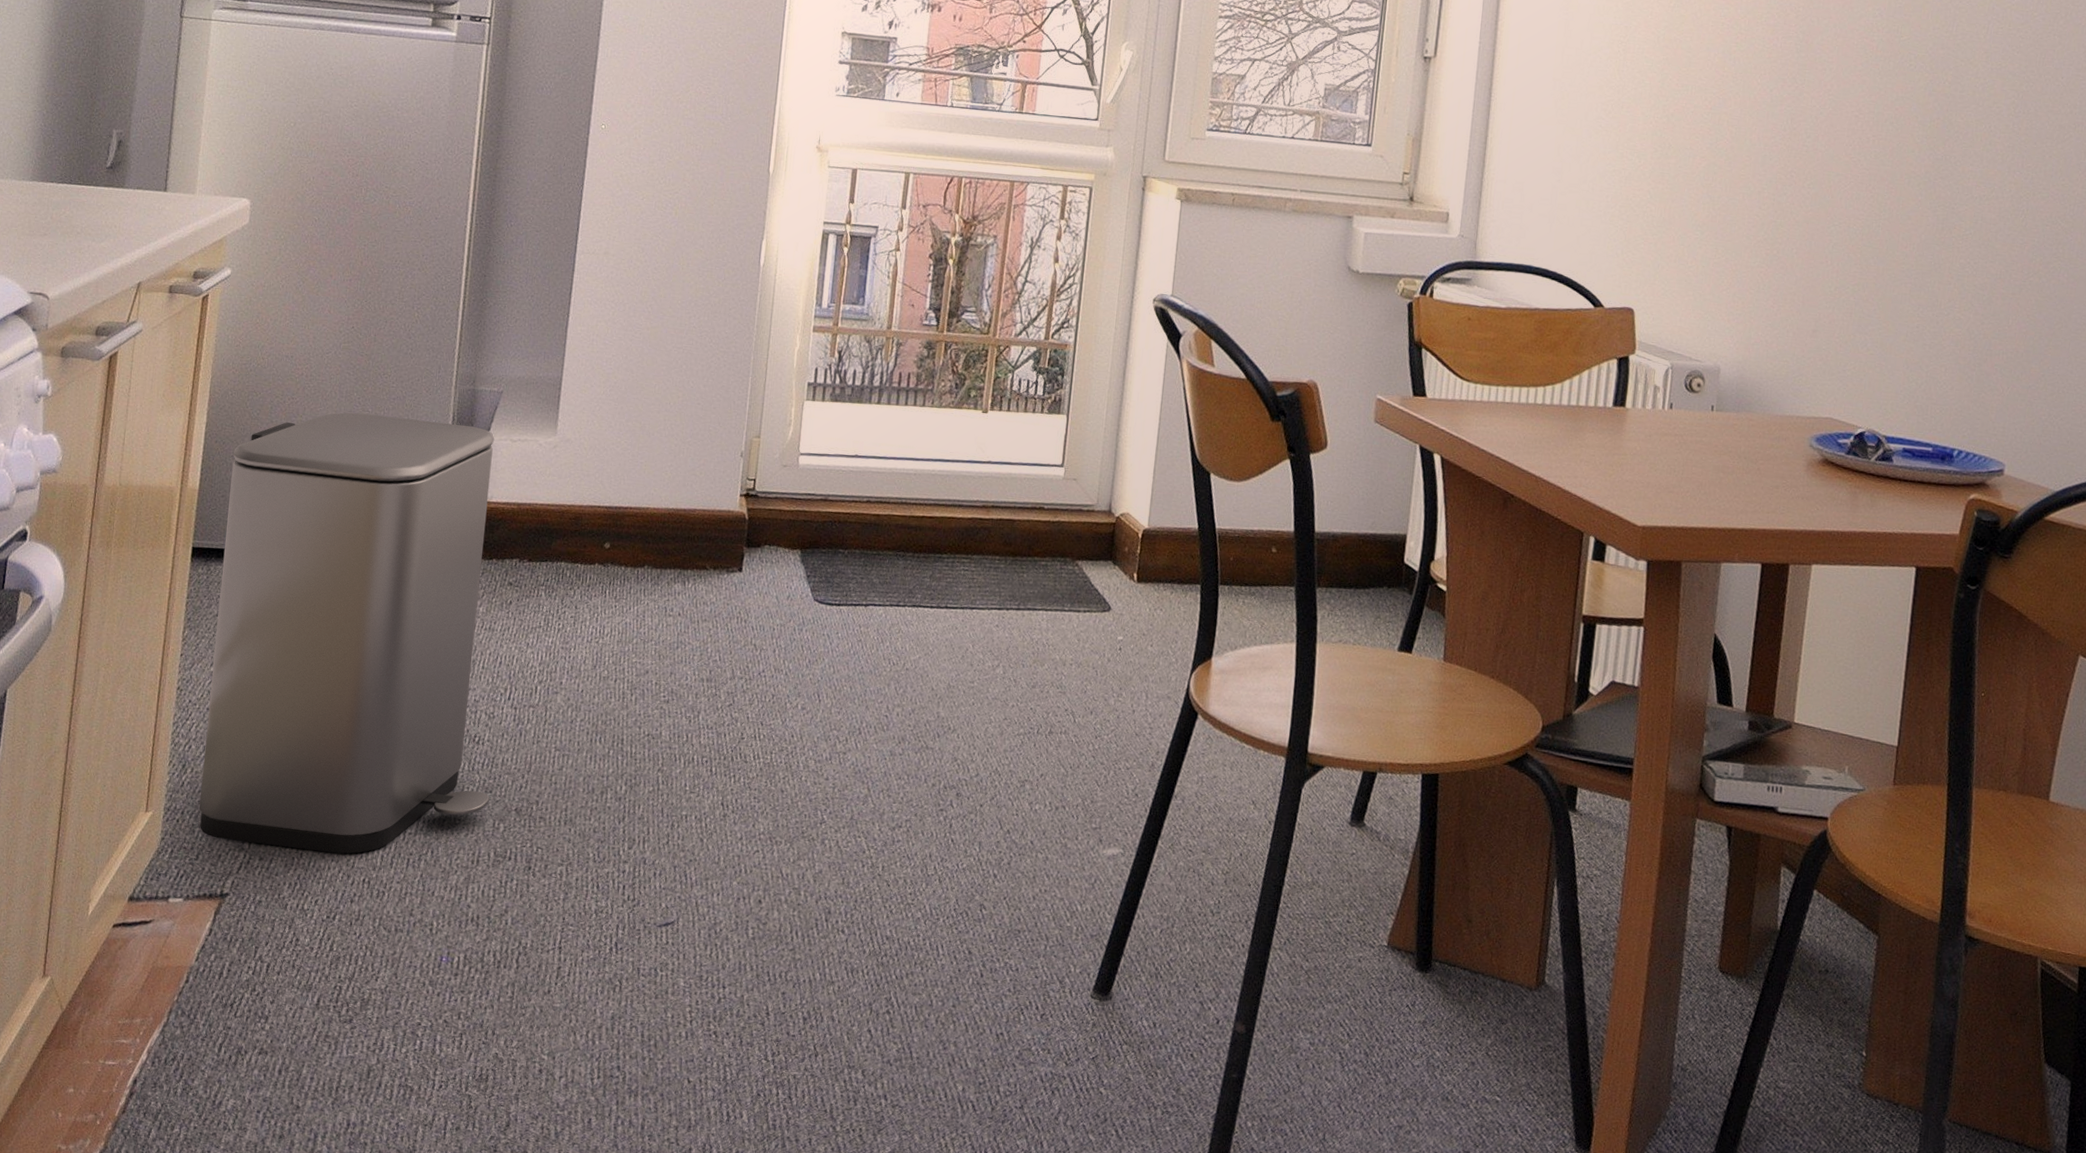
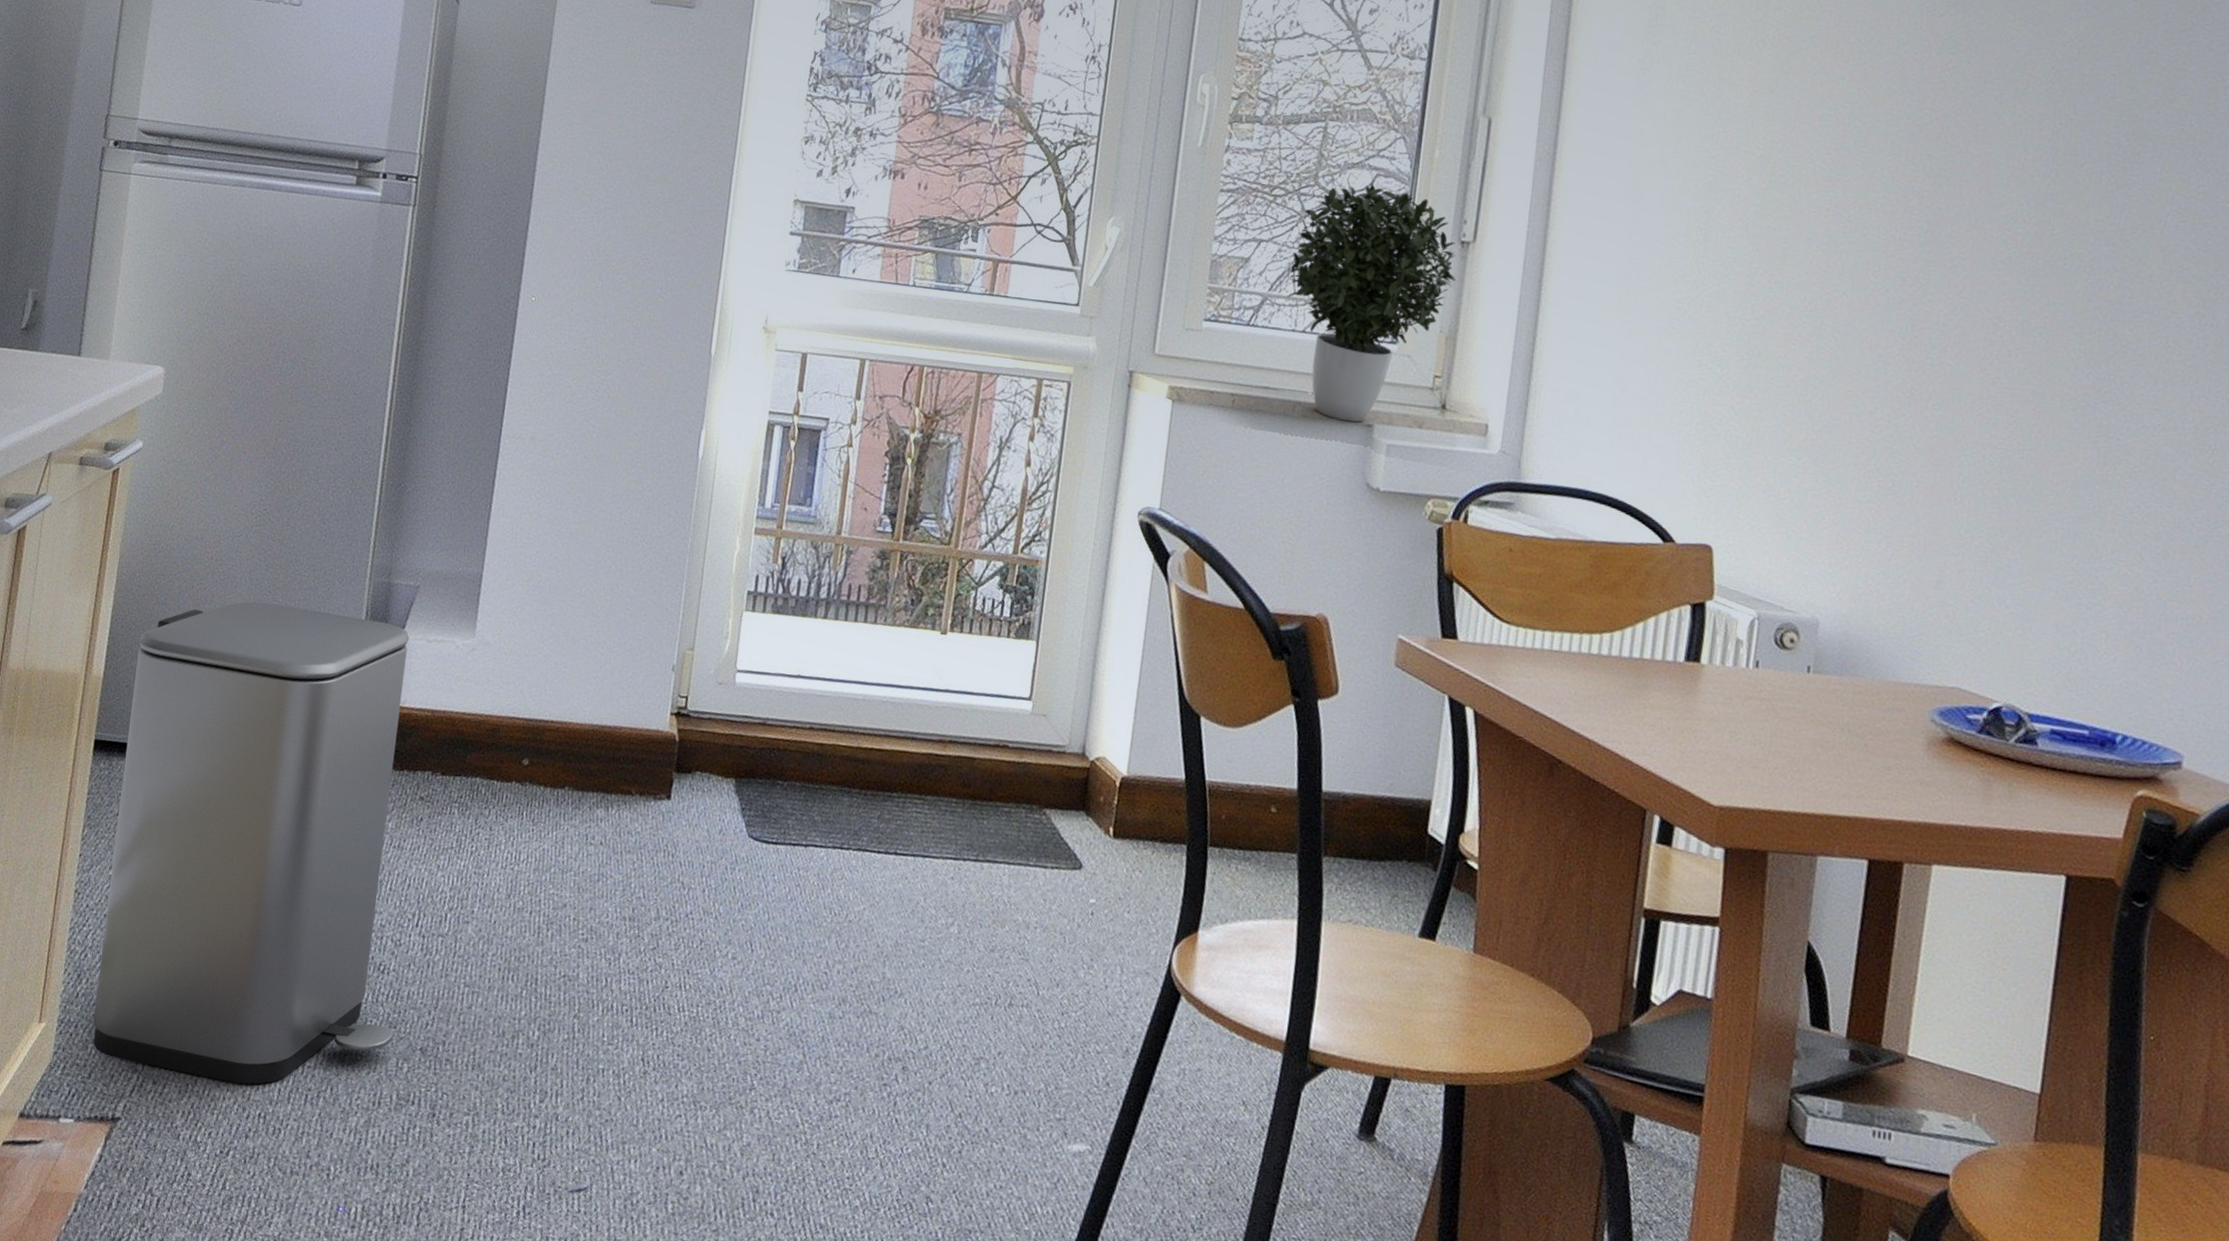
potted plant: none [1277,9,1421,215] -> present [1287,184,1457,422]

